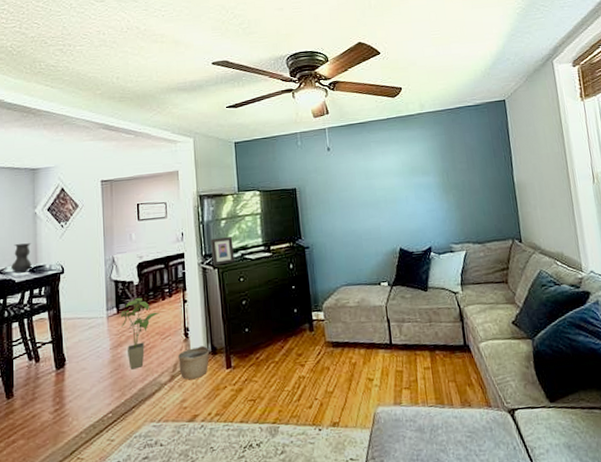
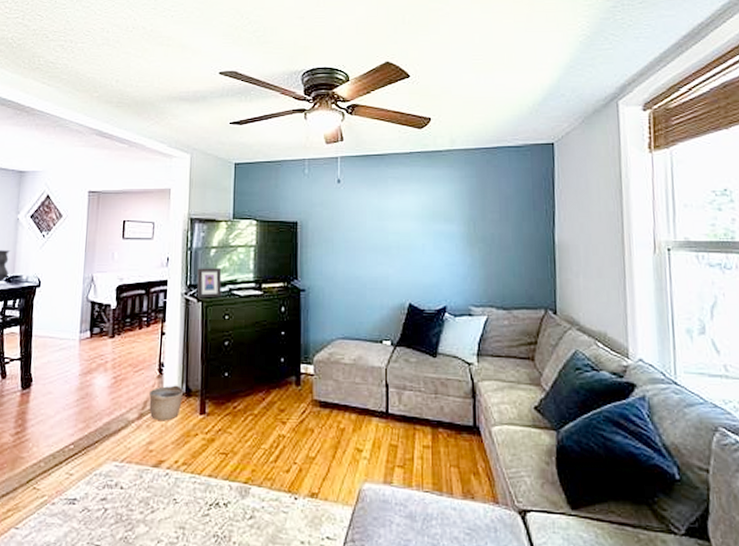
house plant: present [119,298,160,370] -> none [92,324,135,401]

